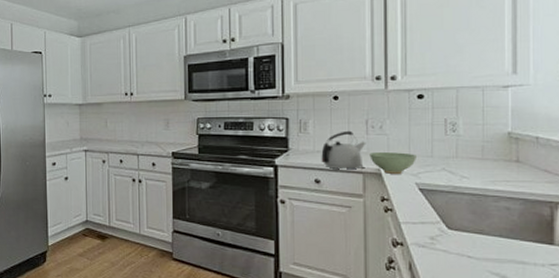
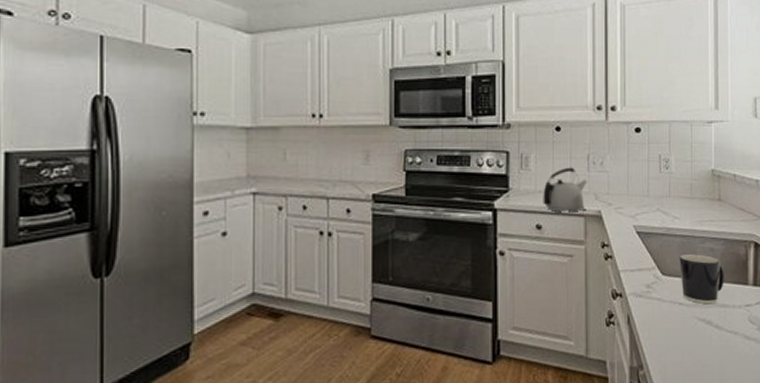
bowl: present [369,152,418,174] -> none [591,192,636,216]
mug: none [467,210,523,260] -> present [678,253,724,305]

